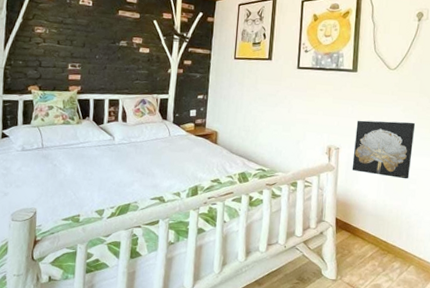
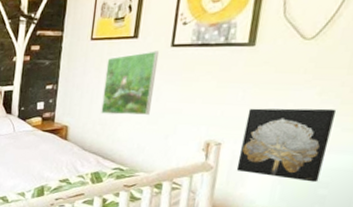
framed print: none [245,71,289,124] -> present [101,51,160,116]

